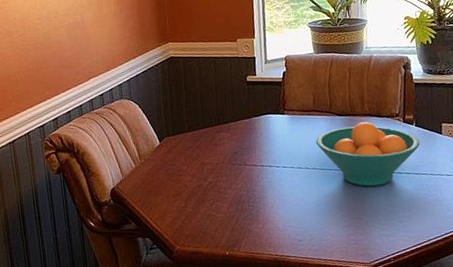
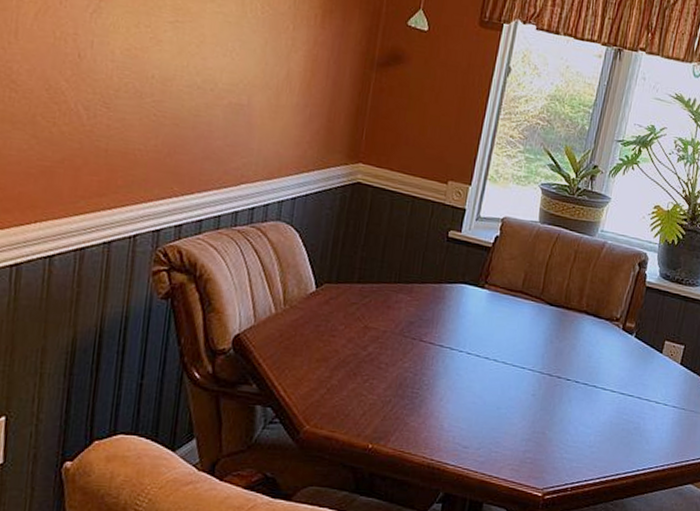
fruit bowl: present [315,121,420,187] -> none [514,318,636,399]

